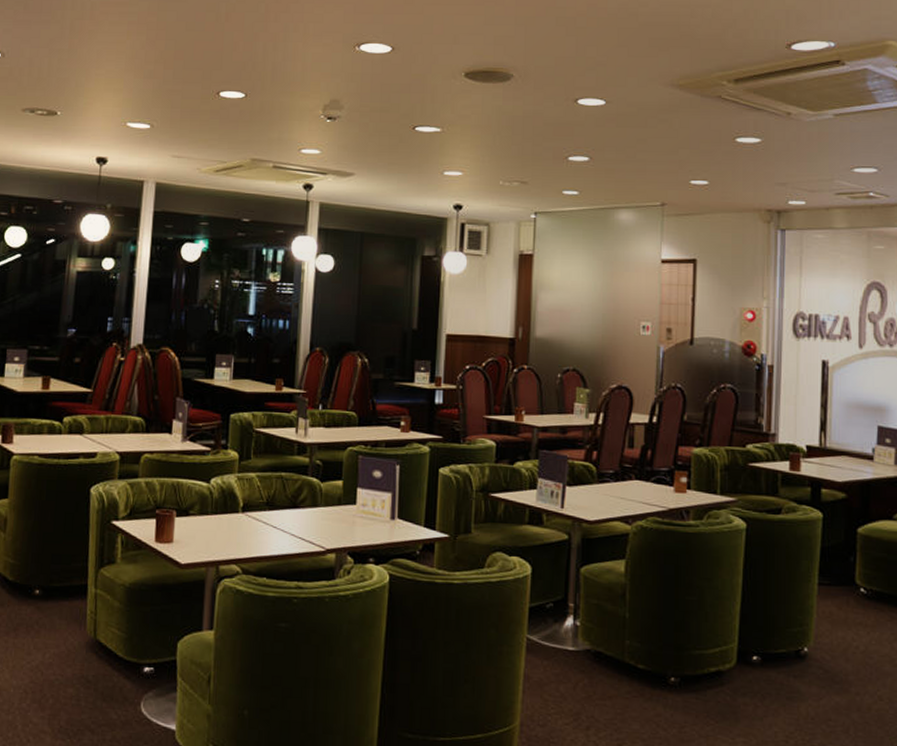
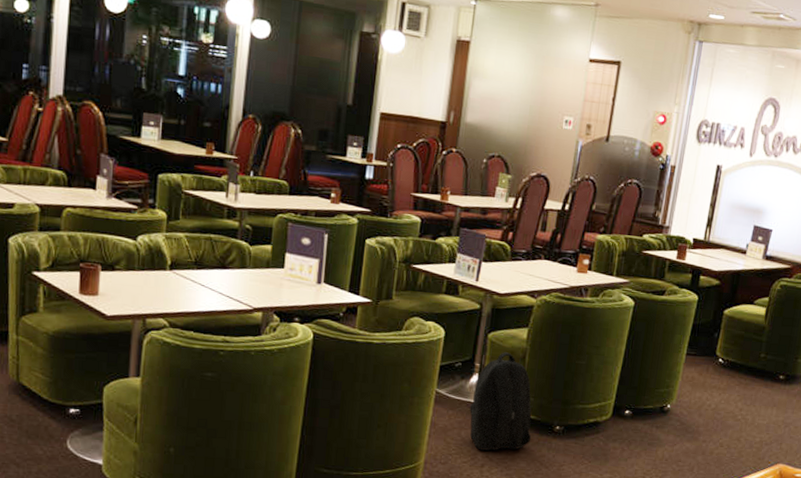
backpack: none [567,589,643,709] -> present [469,352,532,451]

